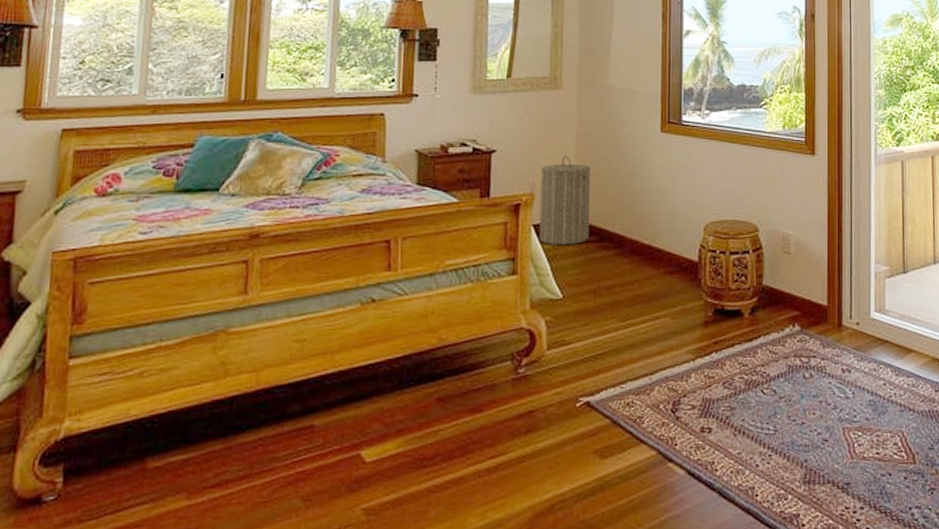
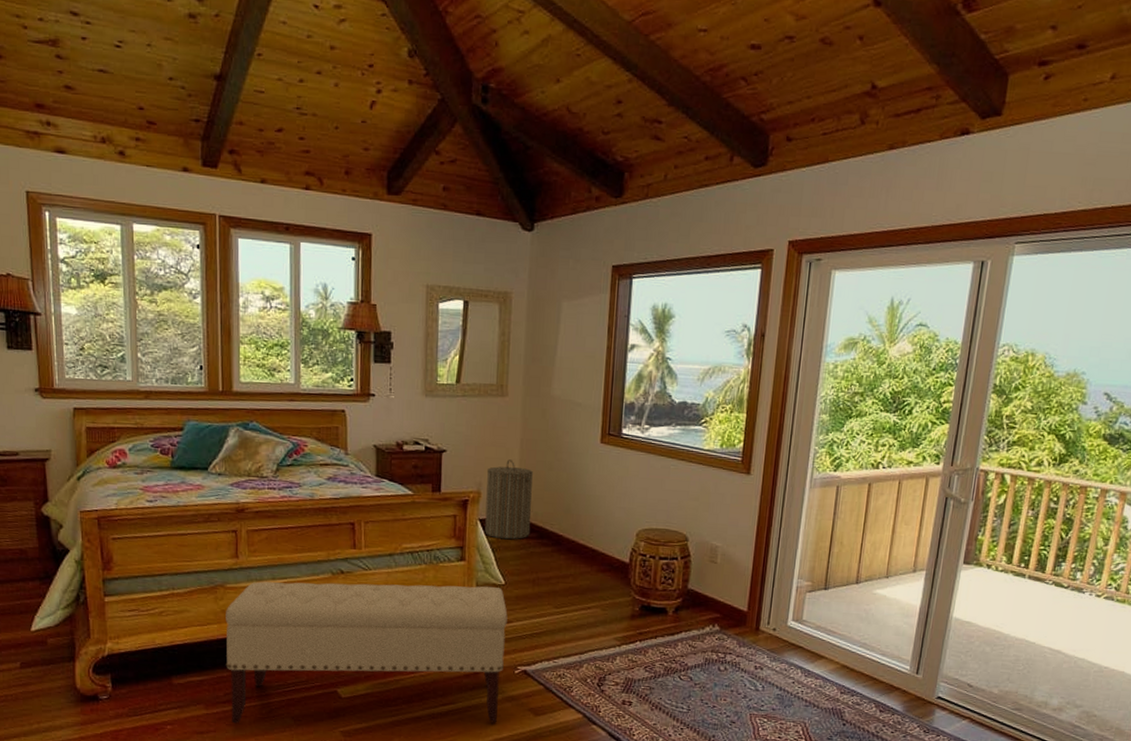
bench: none [219,302,567,515] -> present [225,581,508,724]

